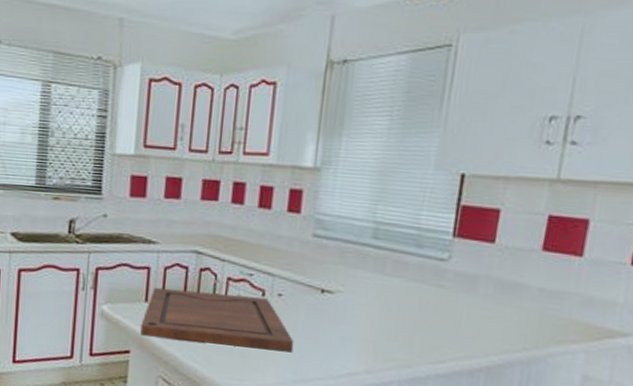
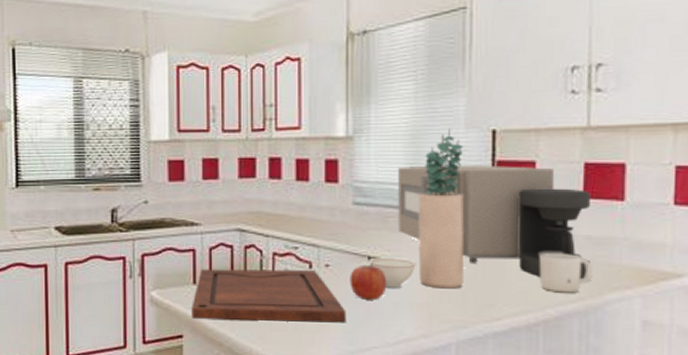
fruit: none [300,296,338,333] -> present [350,263,387,300]
bowl: none [322,291,369,323] -> present [369,257,416,288]
microwave: none [354,203,517,306] -> present [398,164,555,263]
vase: none [369,168,430,329] -> present [418,128,465,289]
coffee maker: none [469,235,550,331] -> present [518,188,590,280]
mug: none [488,301,541,343] -> present [539,252,592,293]

